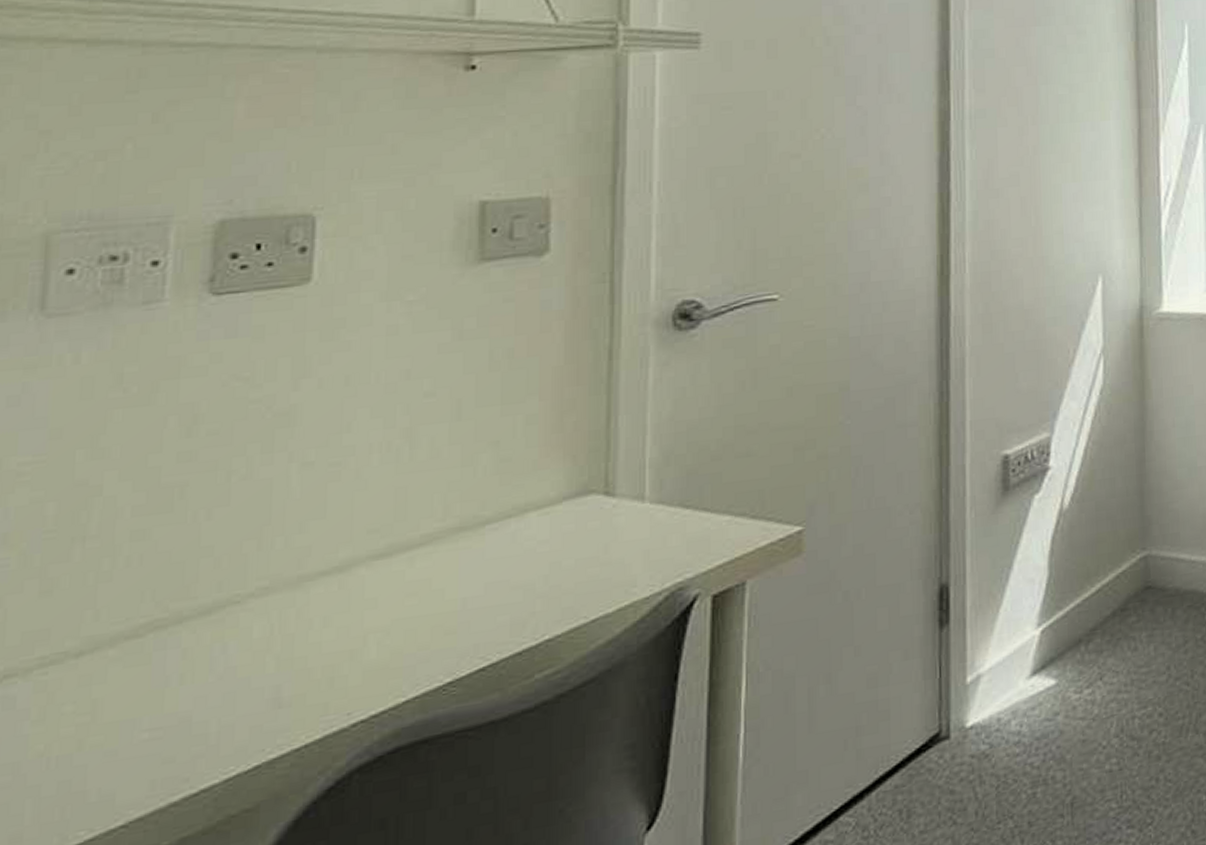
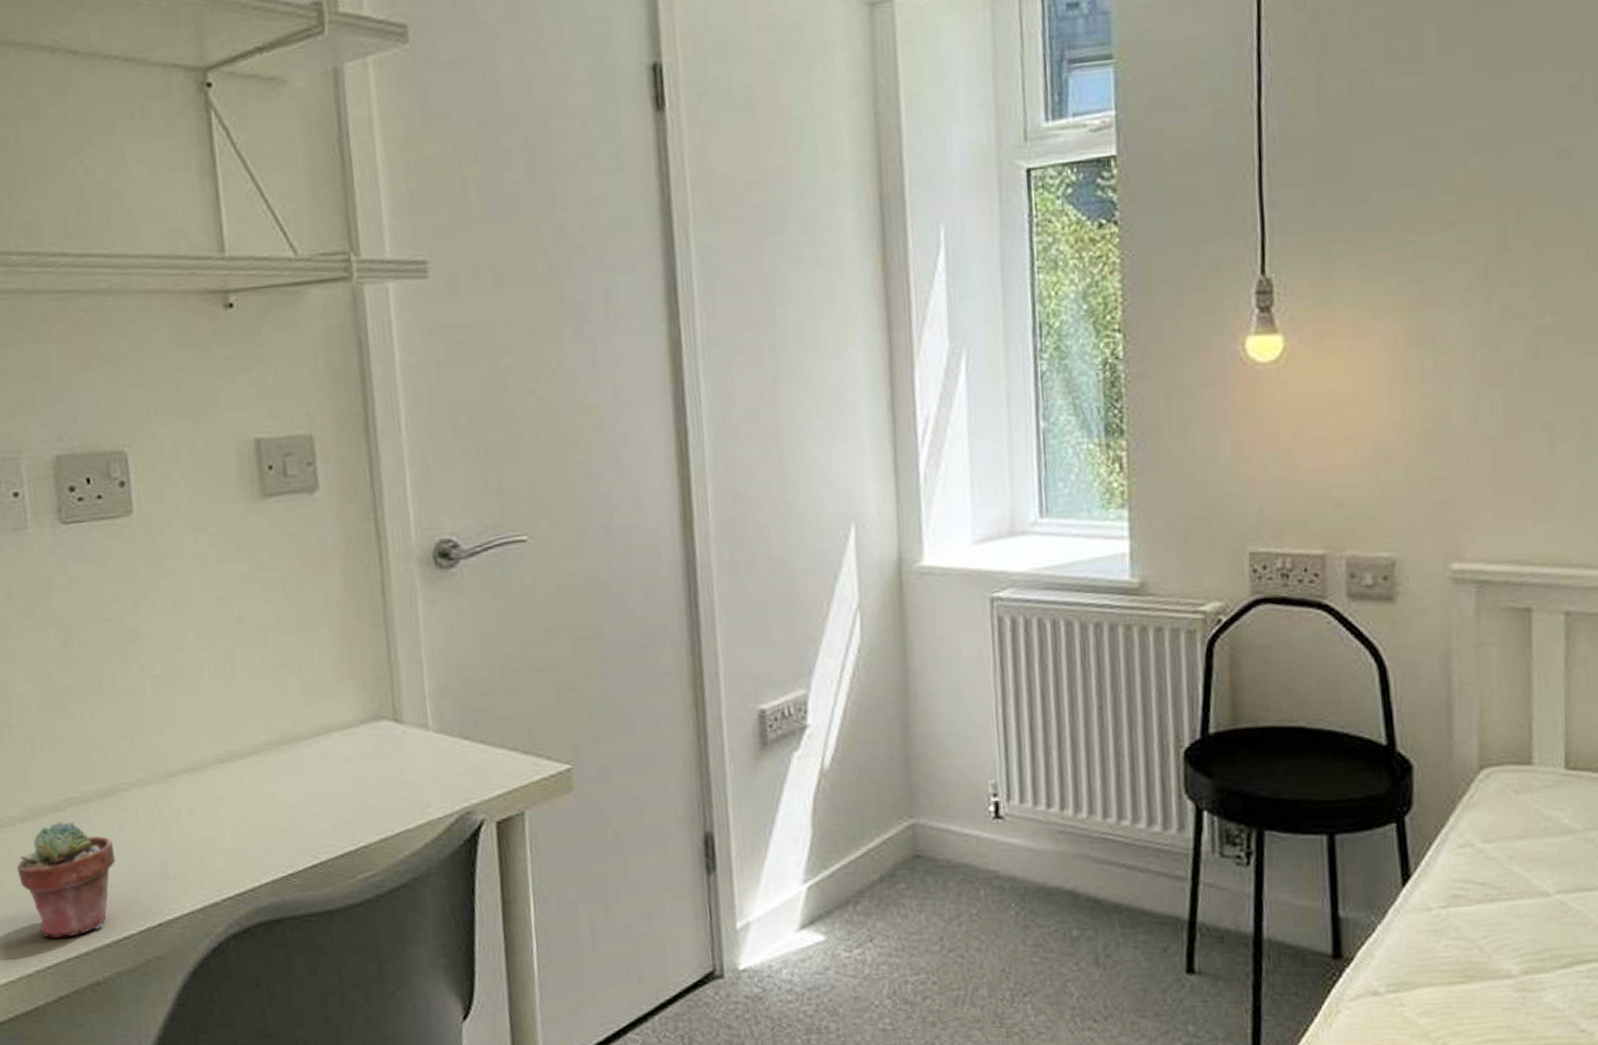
potted succulent: none [55,650,209,807] -> present [16,822,116,938]

